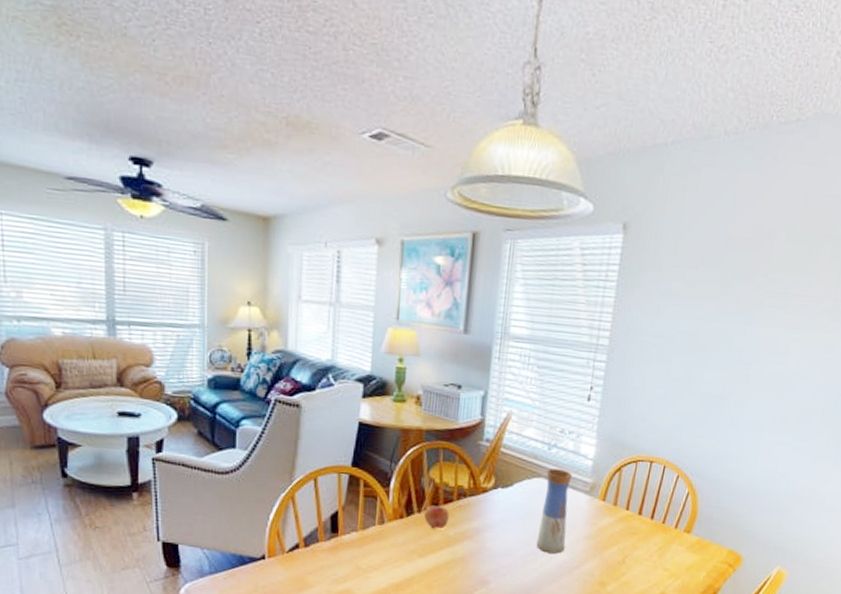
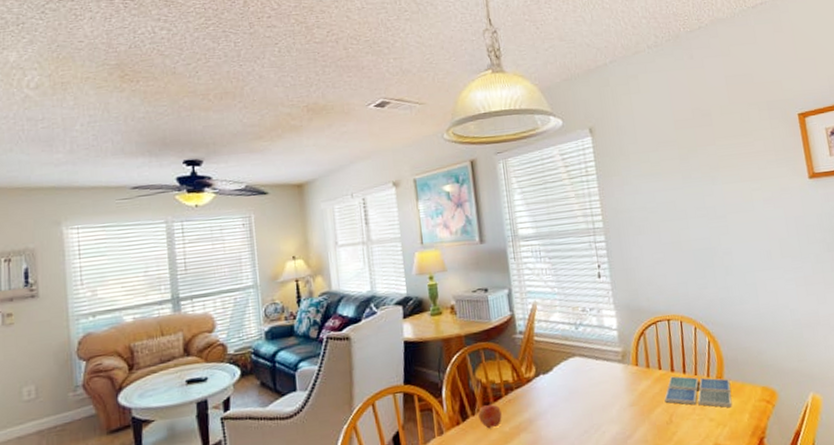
vase: present [536,468,572,554] -> none [579,344,614,429]
drink coaster: none [622,519,698,563] -> present [664,376,732,408]

